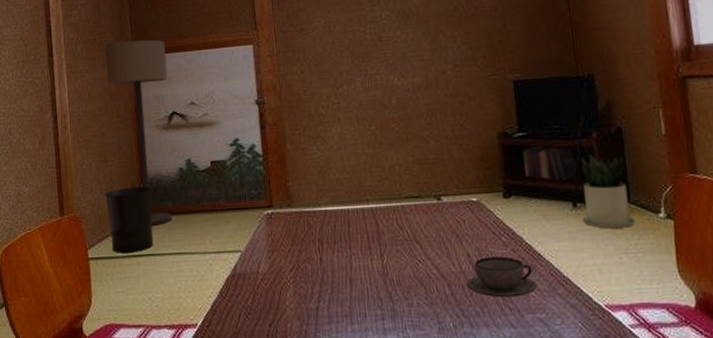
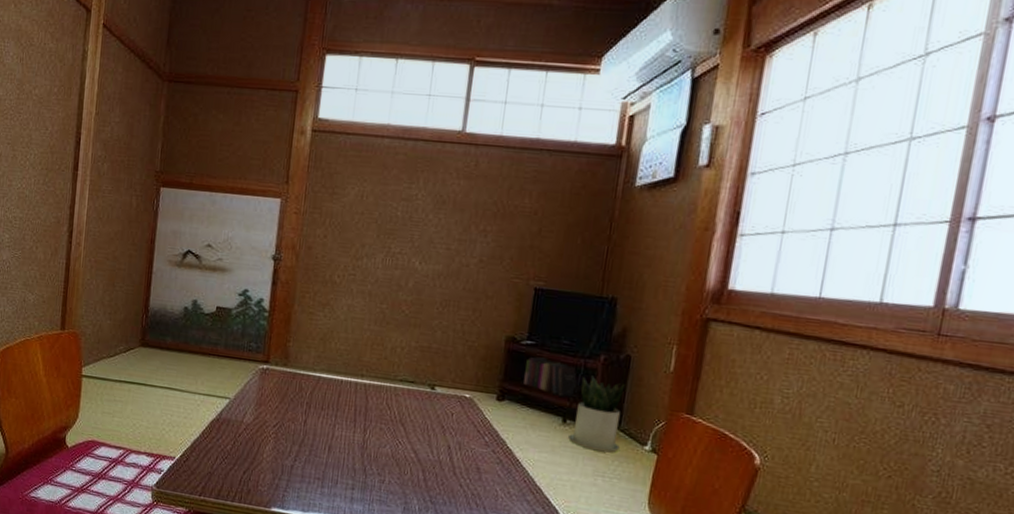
floor lamp: present [104,39,172,226] -> none [129,167,193,358]
waste bin: present [104,186,154,253] -> none [105,315,156,379]
teacup: present [466,256,537,298] -> none [440,452,508,496]

